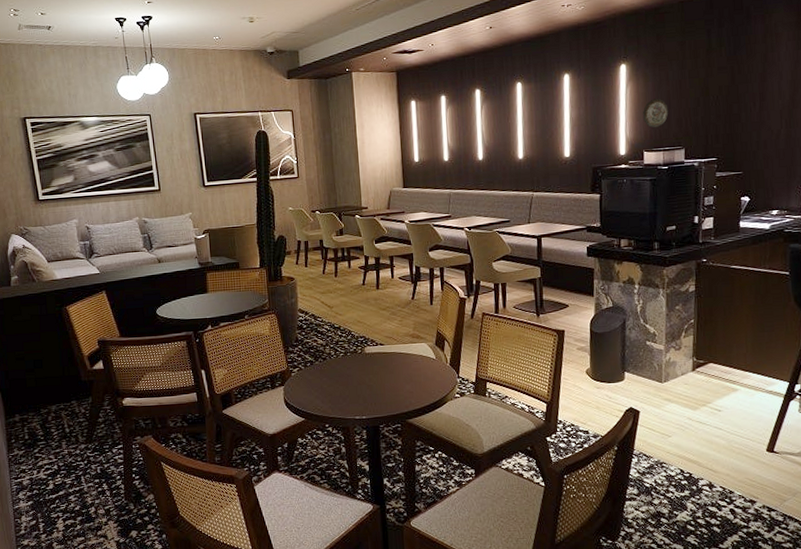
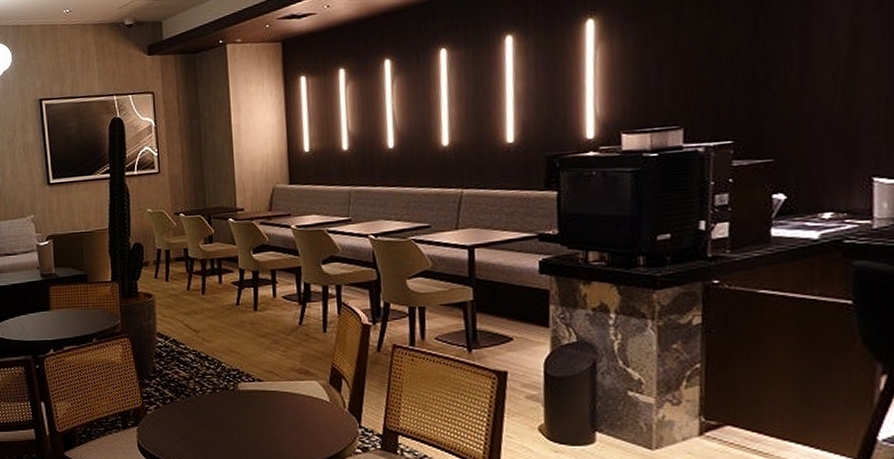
decorative plate: present [643,98,669,128] -> none [620,62,659,102]

